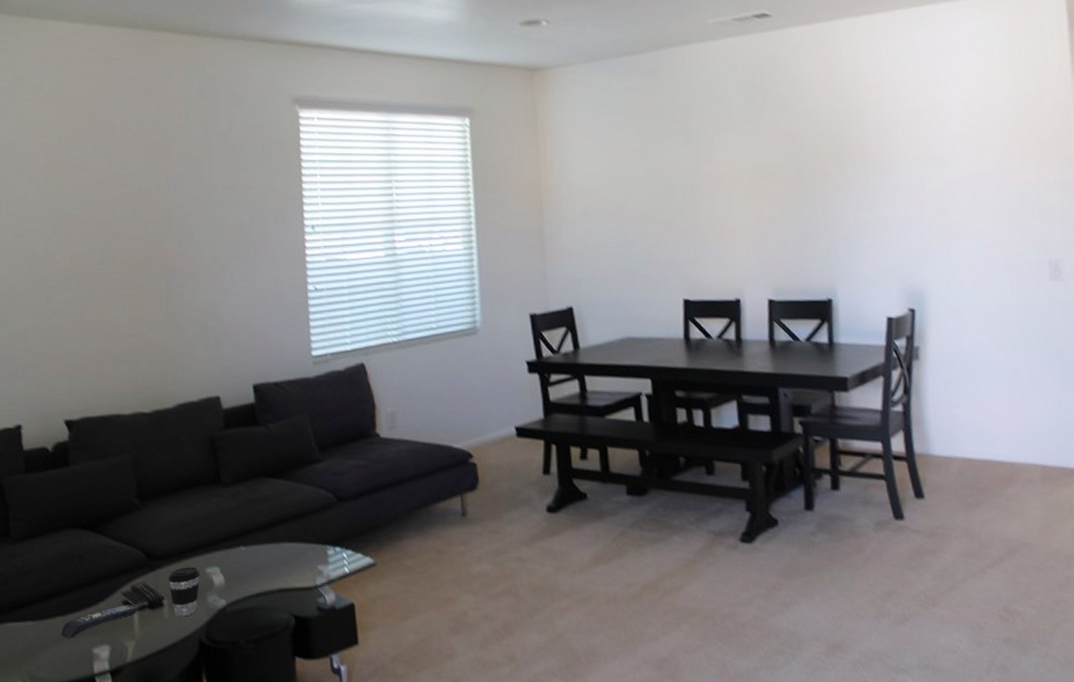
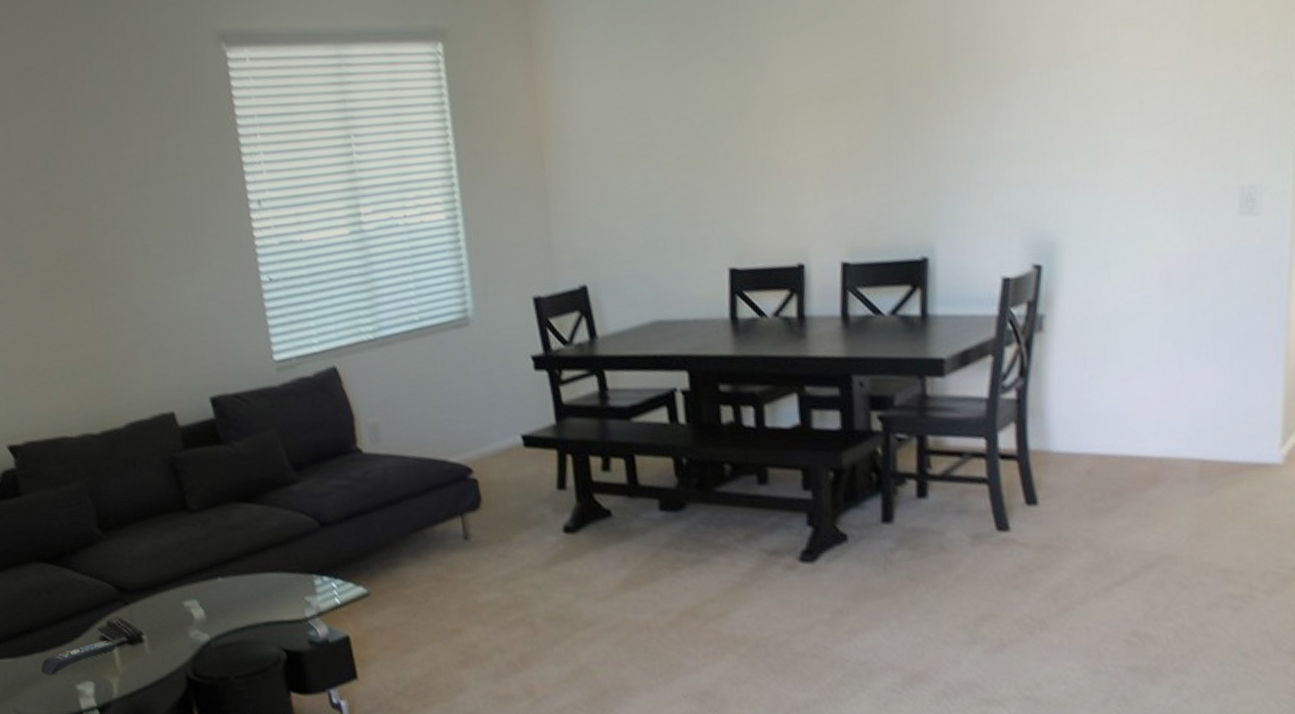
coffee cup: present [168,566,200,617] -> none [144,600,179,653]

